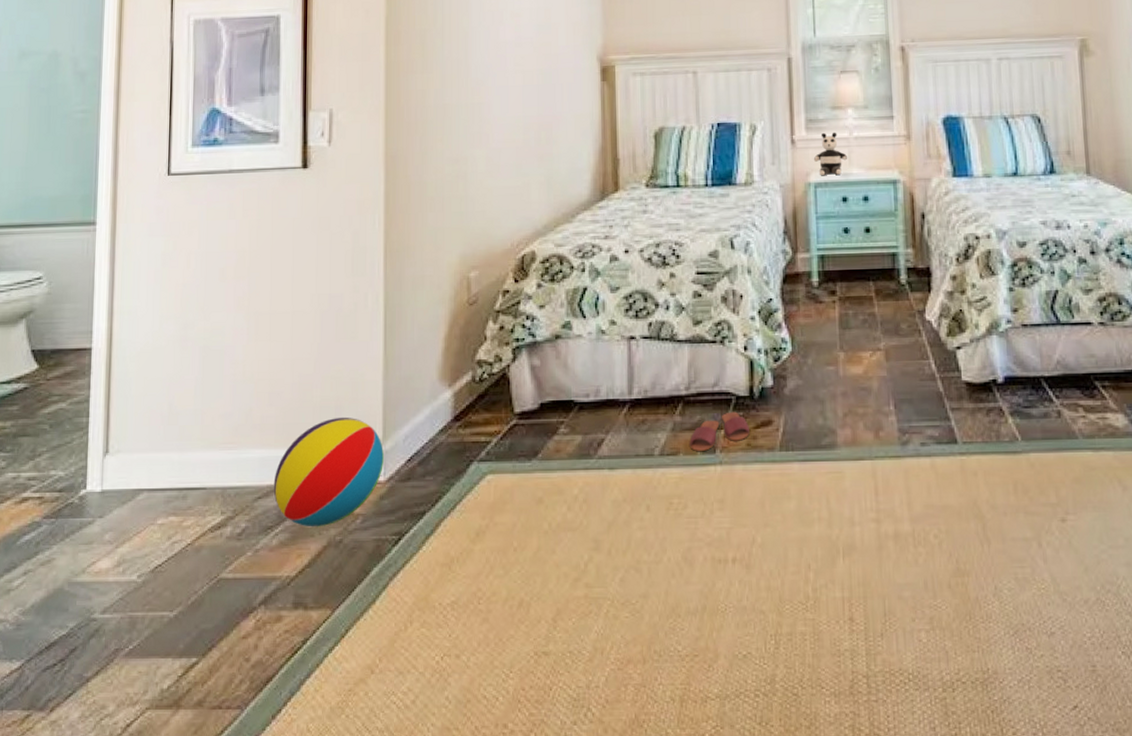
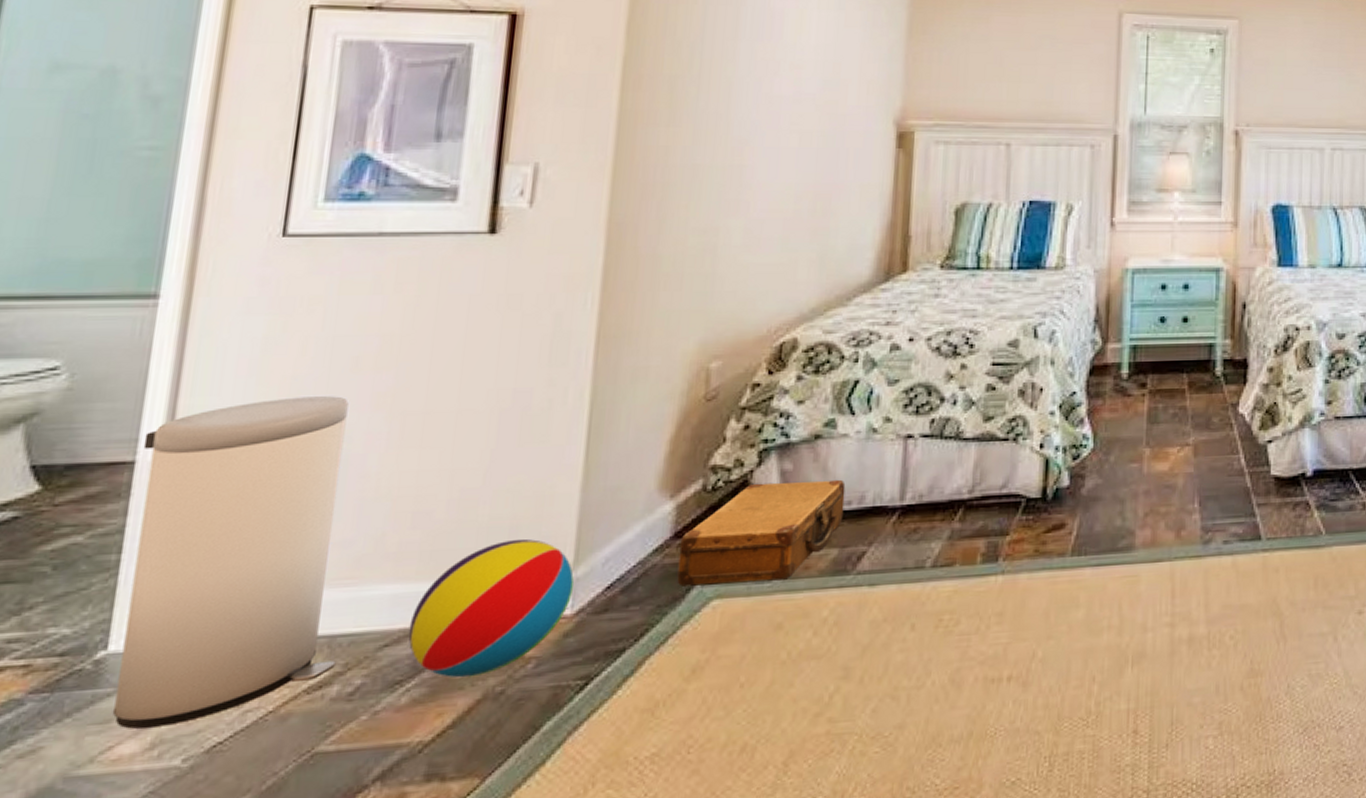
pedal bin: none [93,299,228,550] -> present [112,396,349,729]
suitcase: none [459,374,584,462] -> present [677,479,846,587]
slippers: present [690,411,750,452] -> none [968,515,1039,562]
stuffed animal: present [813,132,848,176] -> none [1133,215,1171,262]

